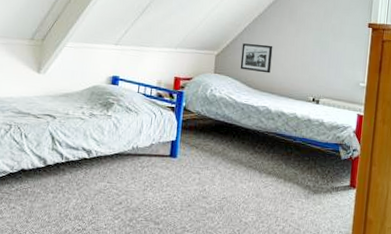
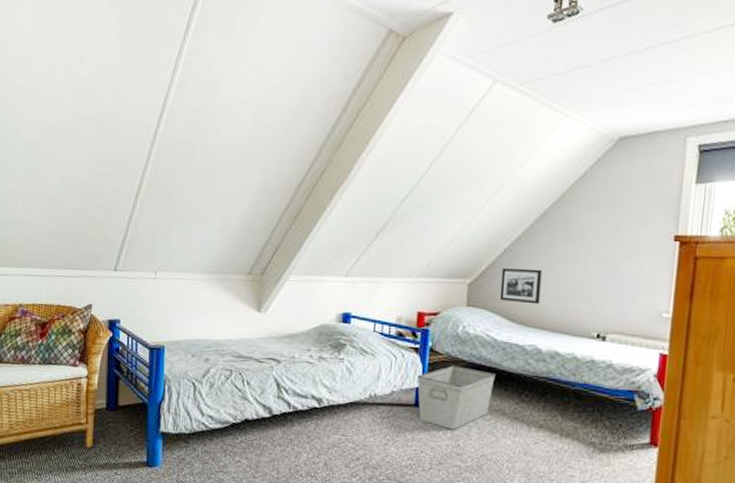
storage bin: none [172,122,236,177] -> present [417,365,496,430]

